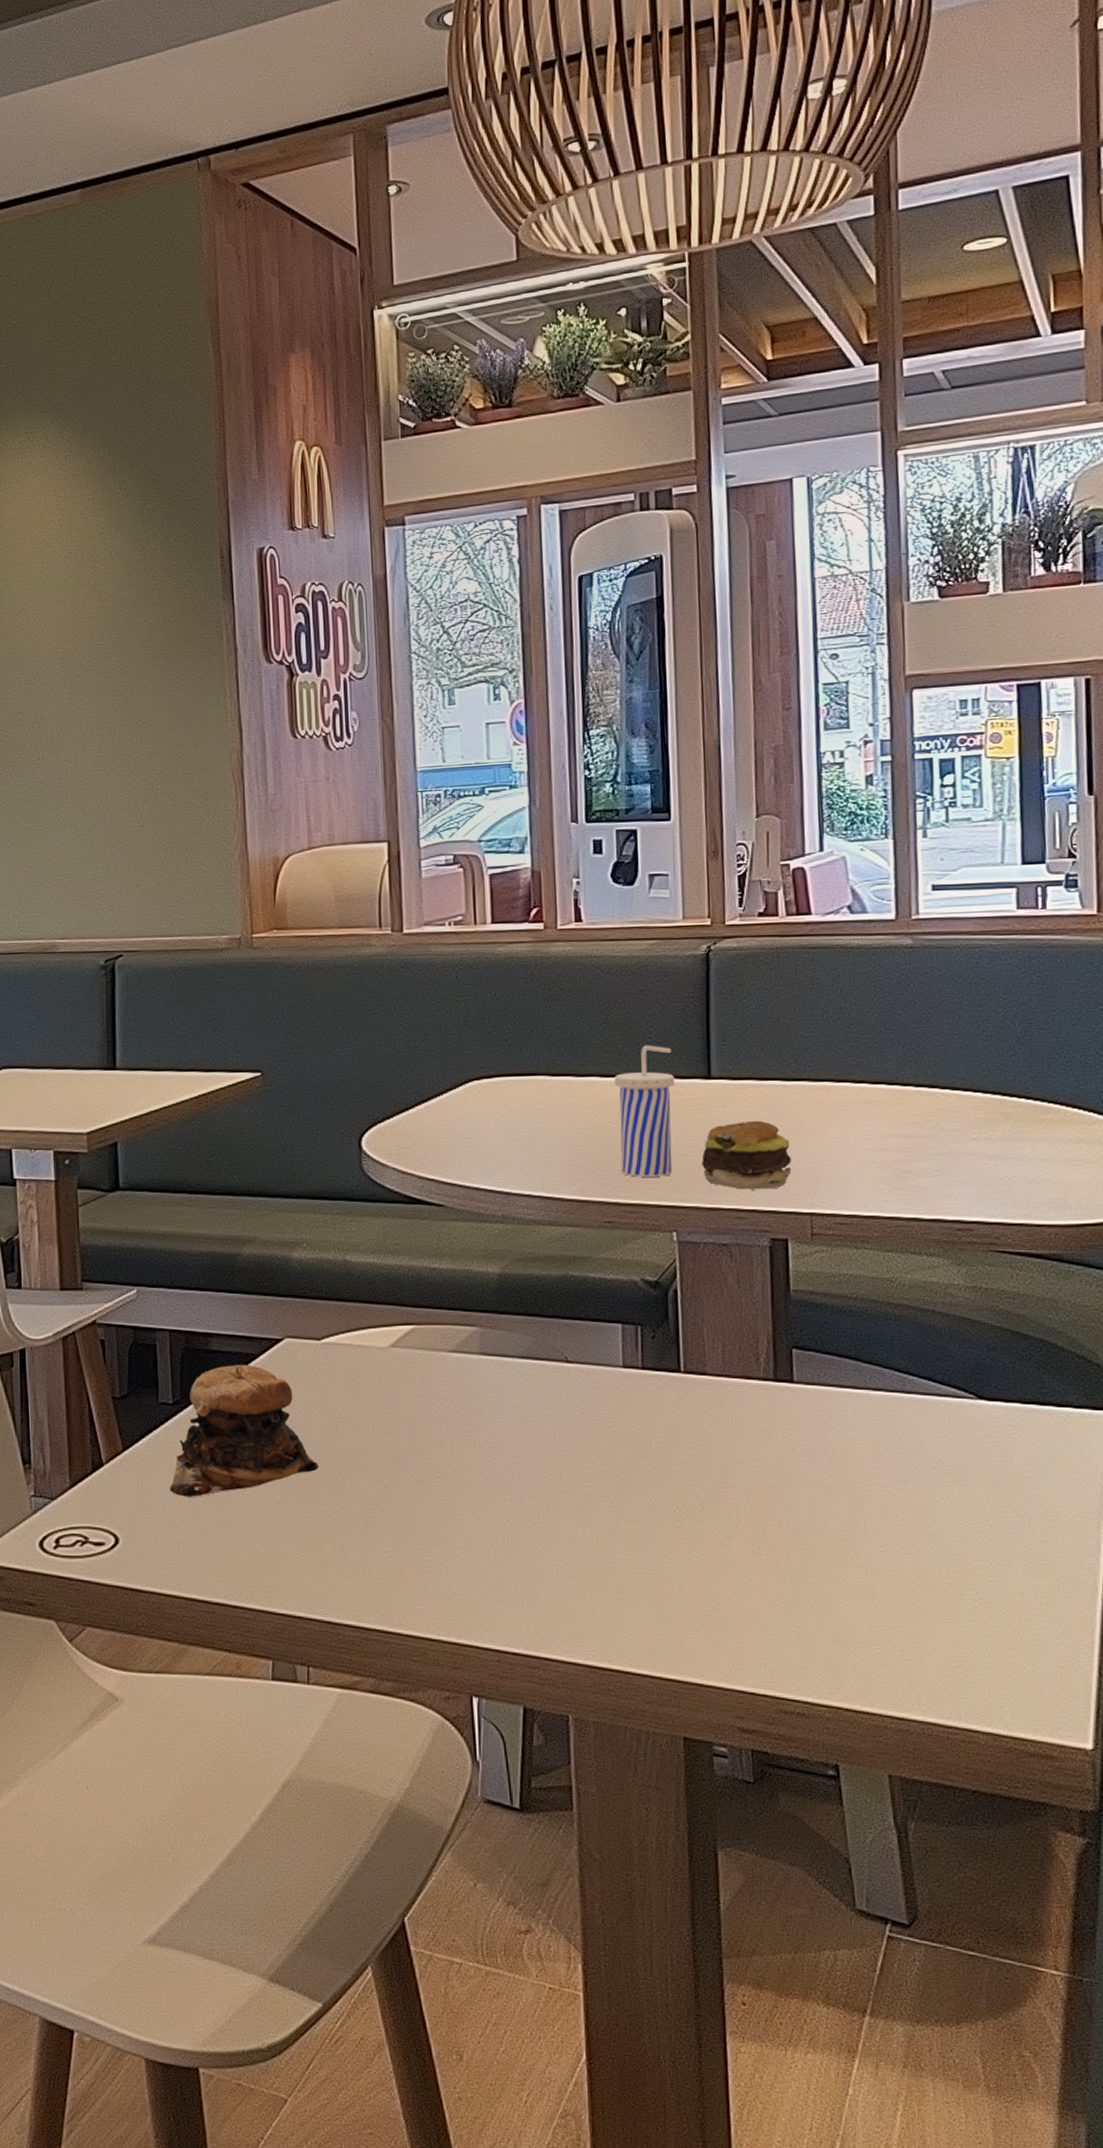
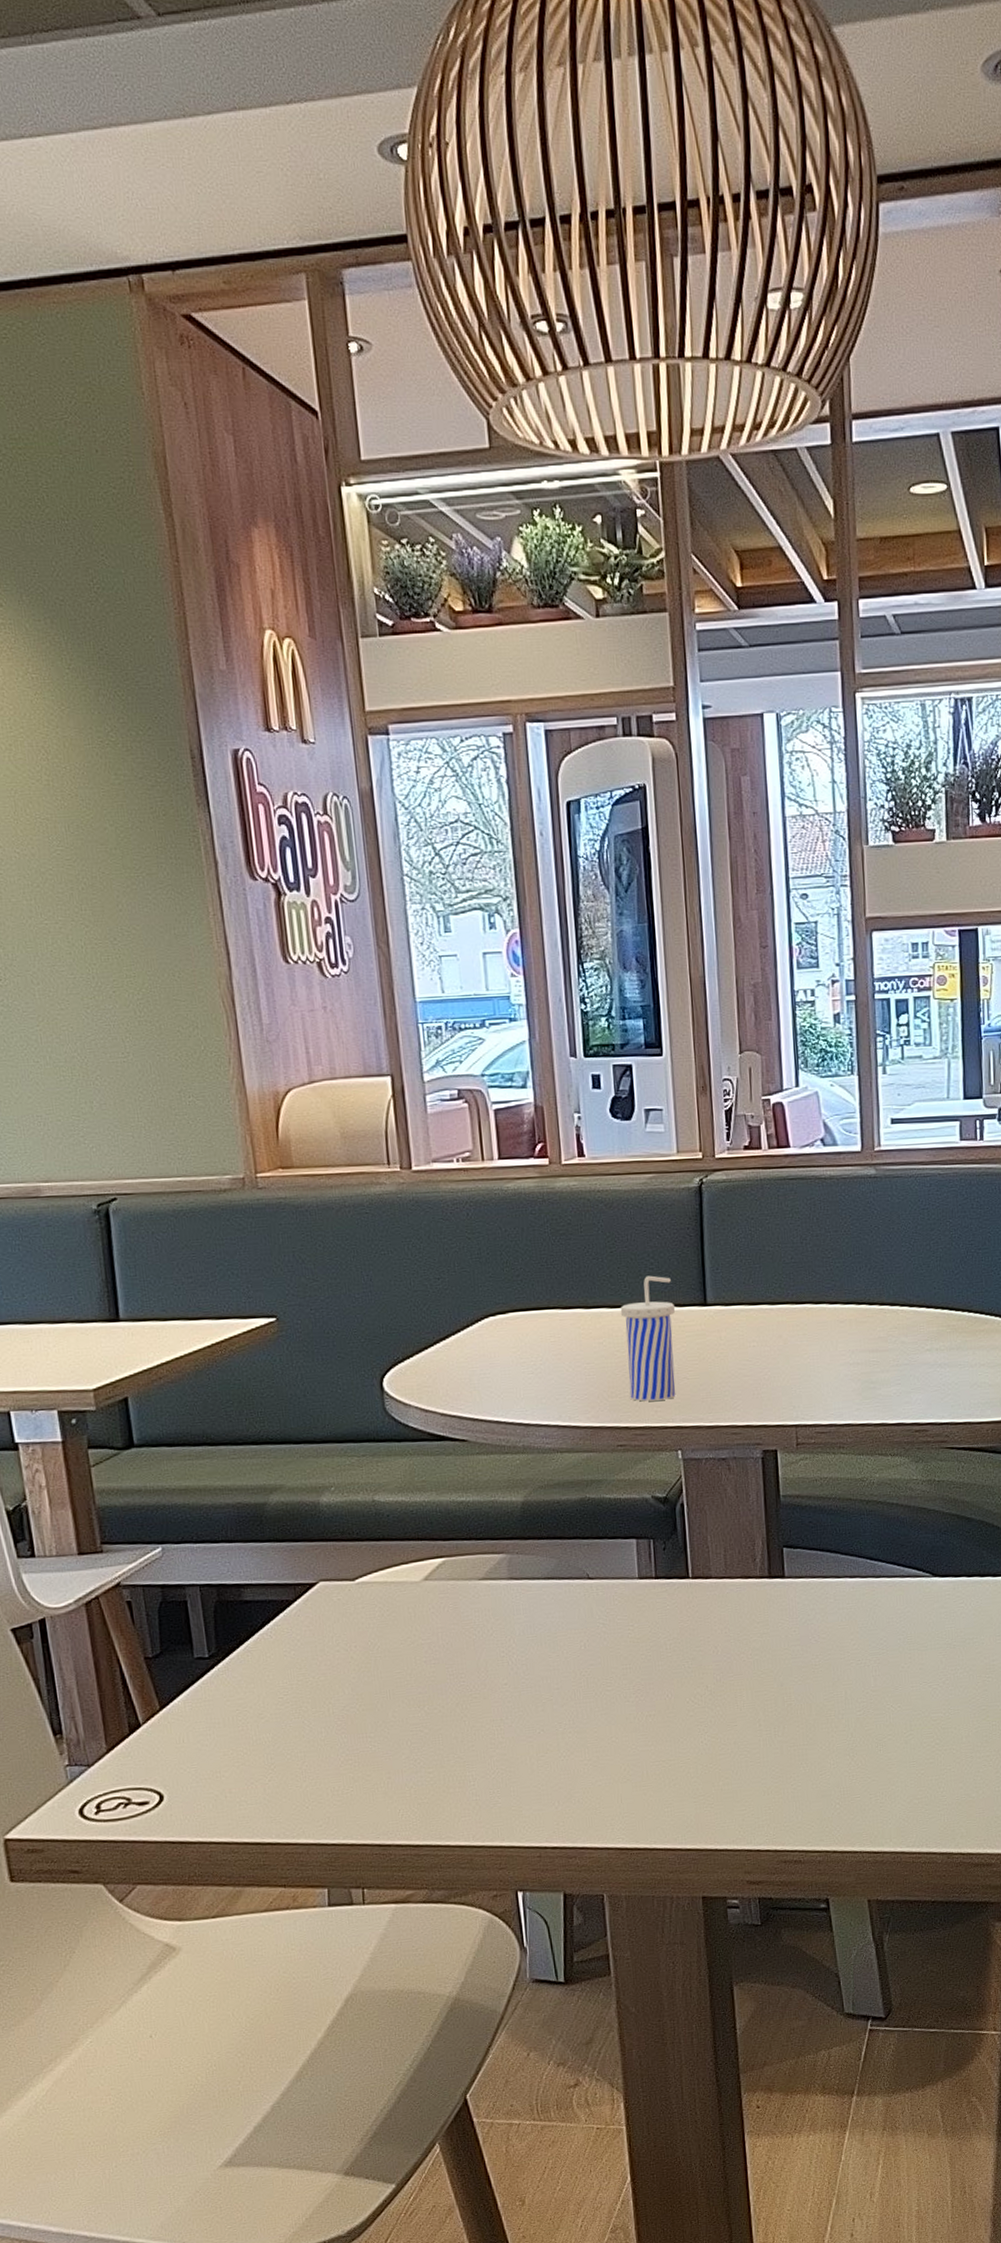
burger: present [170,1365,320,1497] -> none [212,1611,362,1747]
burger: present [701,1120,792,1190] -> none [701,1342,779,1408]

